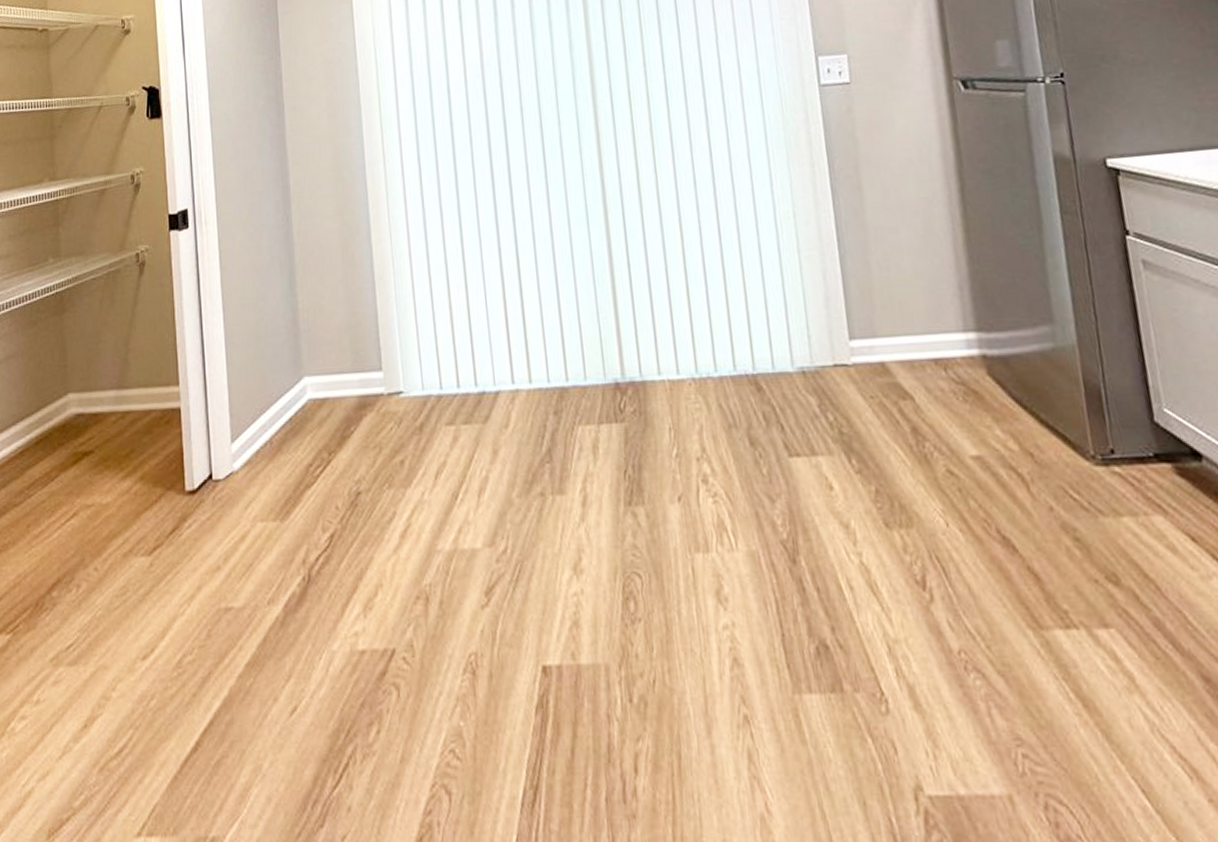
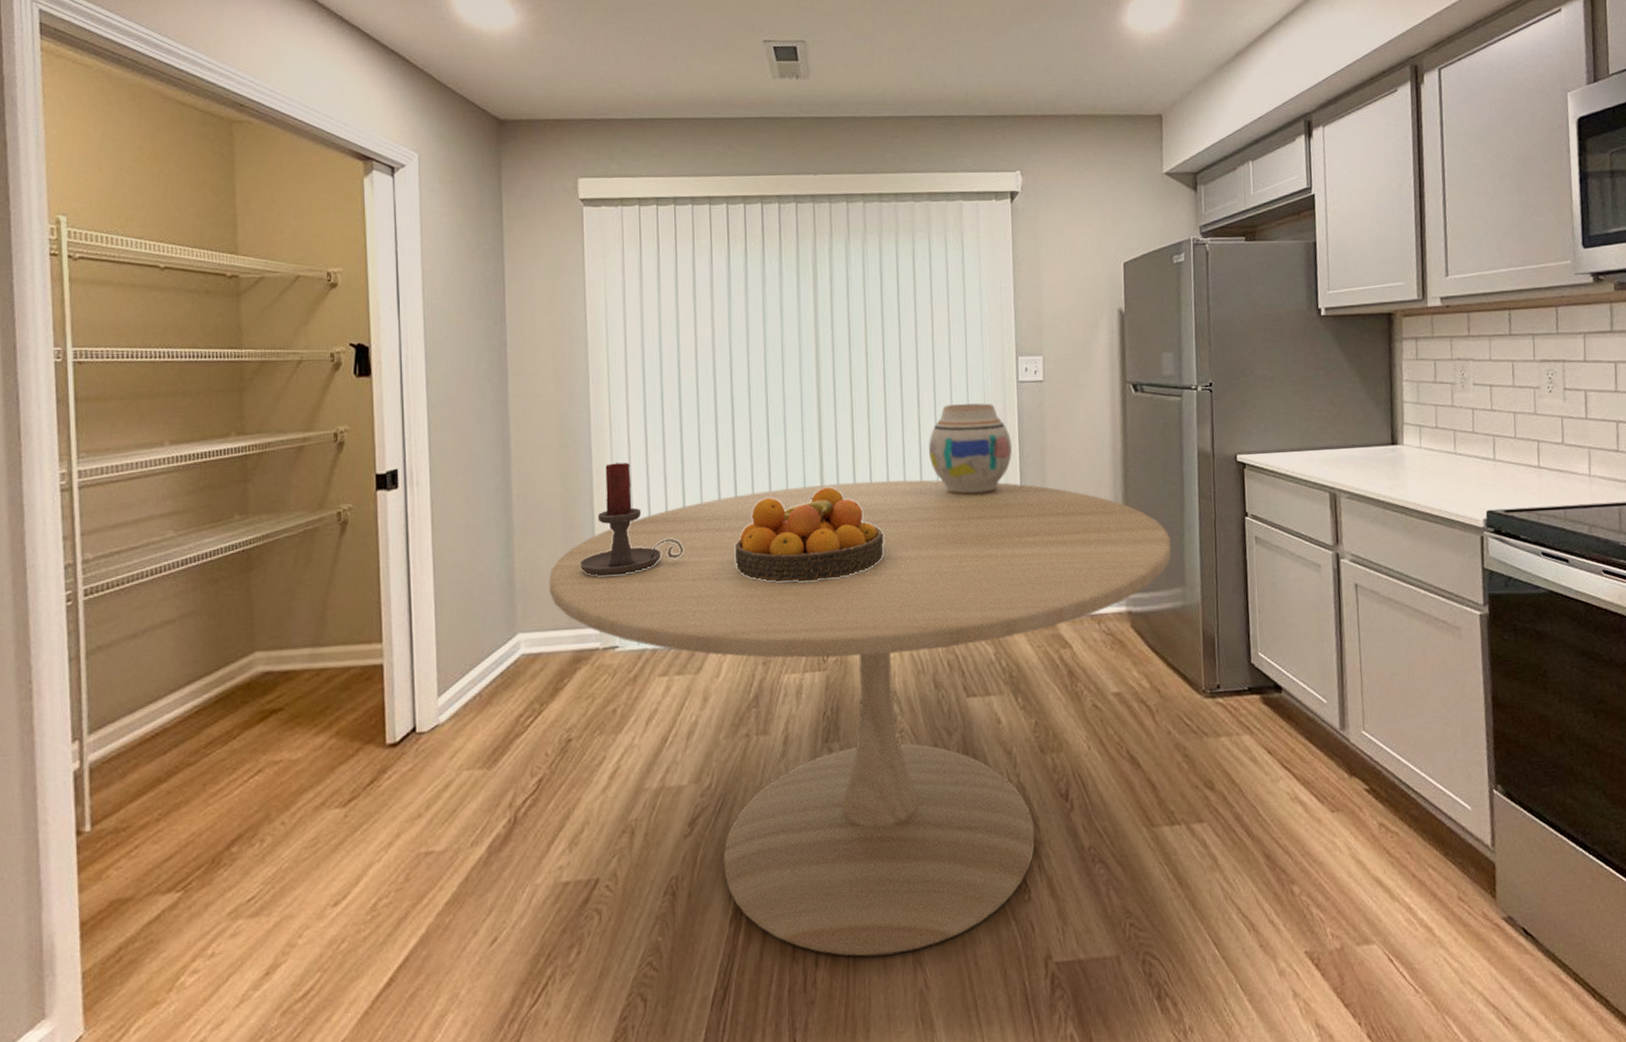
dining table: none [331,201,1032,766] -> present [548,479,1172,957]
candle holder: none [360,194,464,316] -> present [579,462,683,576]
fruit bowl: none [516,214,680,321] -> present [734,487,884,582]
vase: none [721,111,820,217] -> present [928,402,1012,494]

